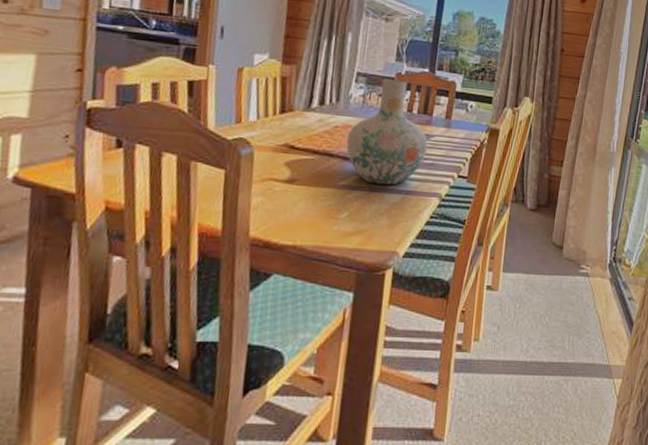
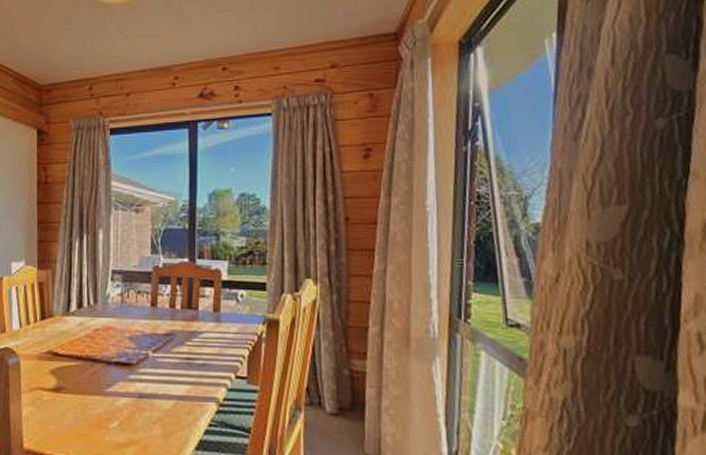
vase: present [346,79,428,185] -> none [108,274,197,390]

